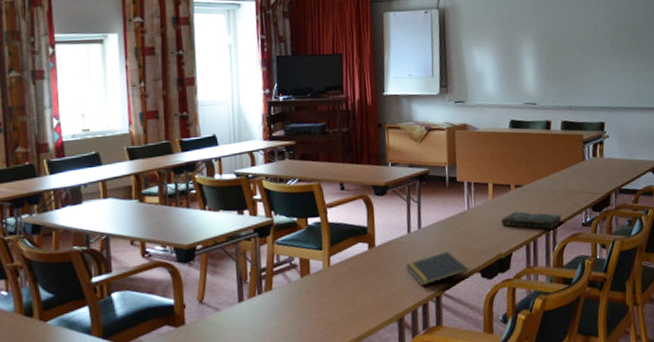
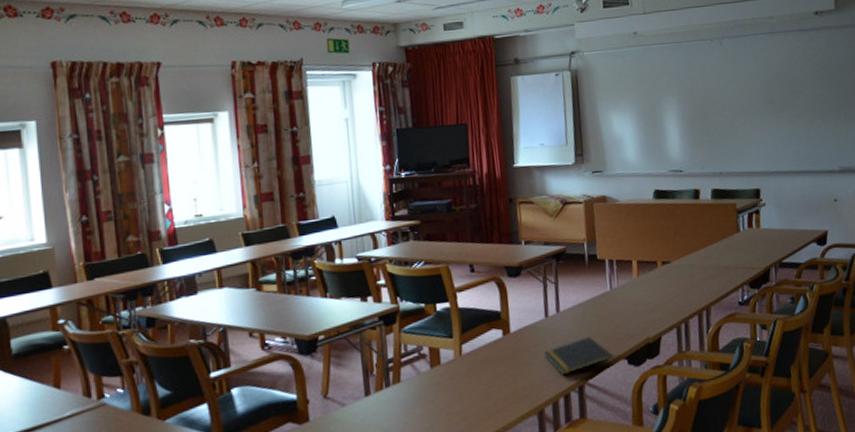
bible: present [501,211,563,229] -> none [647,290,717,310]

